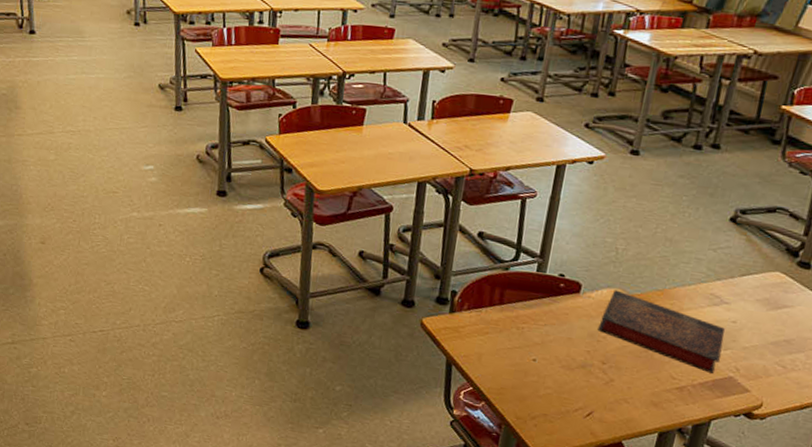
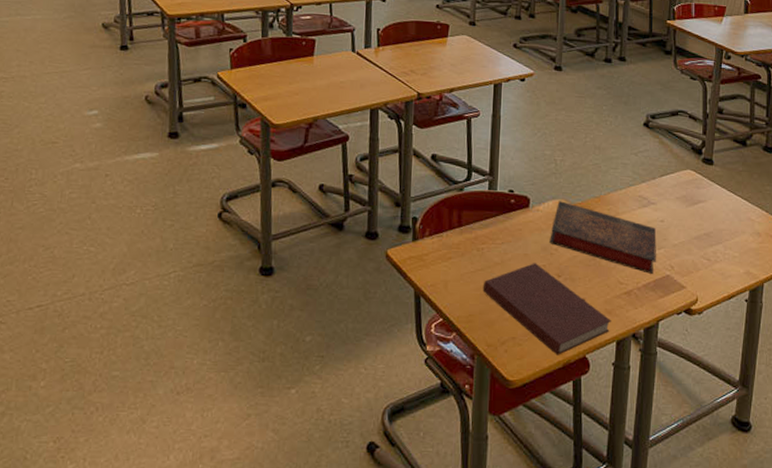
notebook: none [518,347,656,437] -> present [482,263,611,355]

